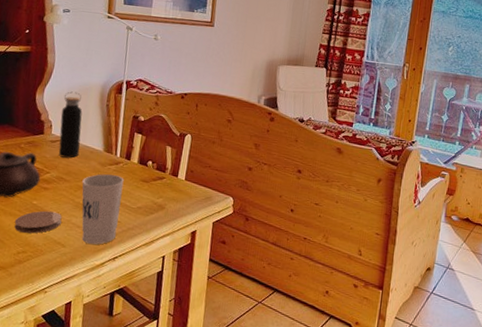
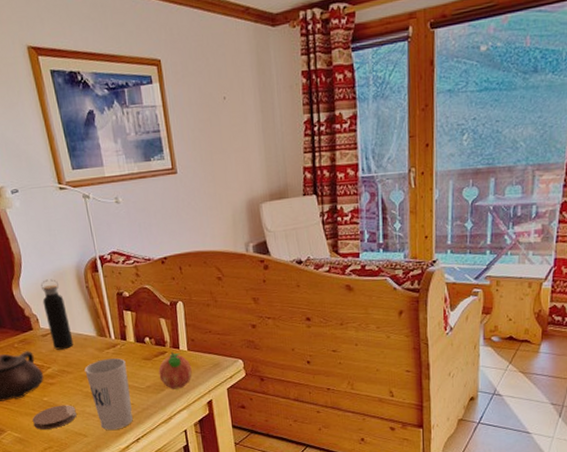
fruit: none [152,178,185,215] -> present [158,351,192,389]

